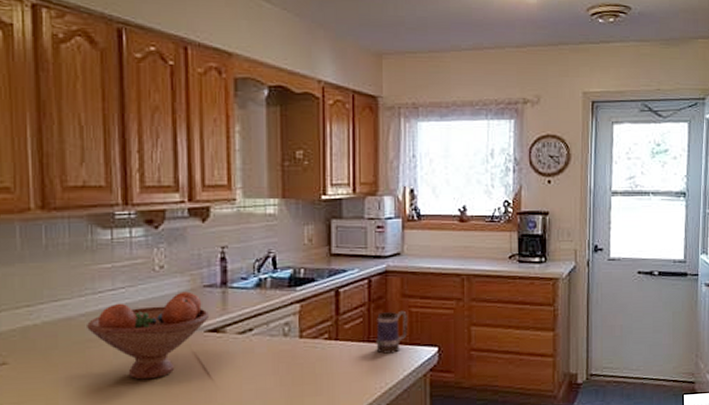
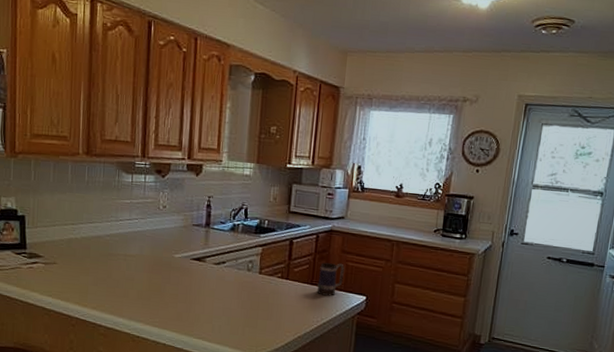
fruit bowl: present [87,291,210,380] -> none [110,227,196,289]

